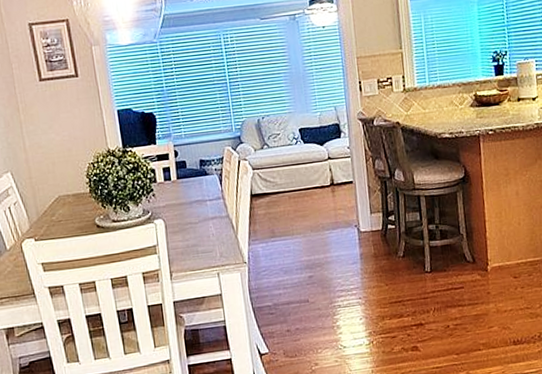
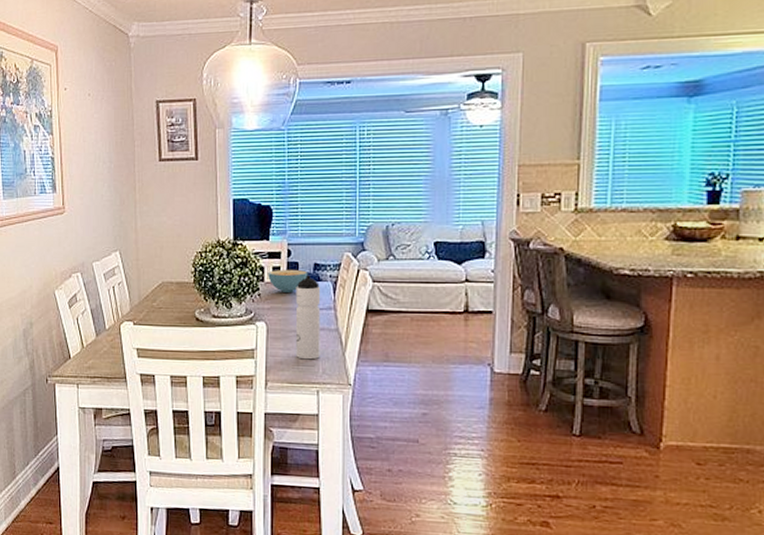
cereal bowl: none [159,167,196,190] -> present [268,270,308,292]
water bottle: none [186,171,216,248] -> present [295,275,321,360]

